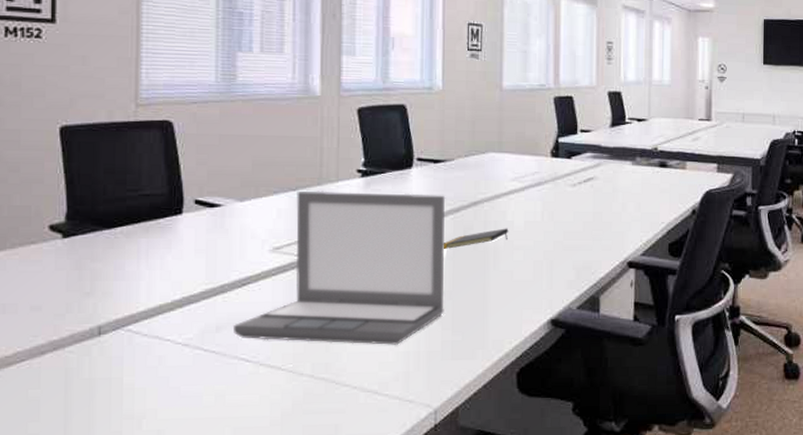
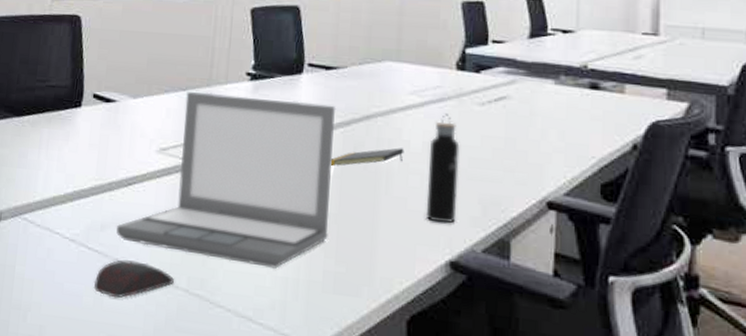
computer mouse: none [213,356,298,393] -> present [93,260,174,299]
water bottle: none [529,195,556,289] -> present [425,113,460,224]

